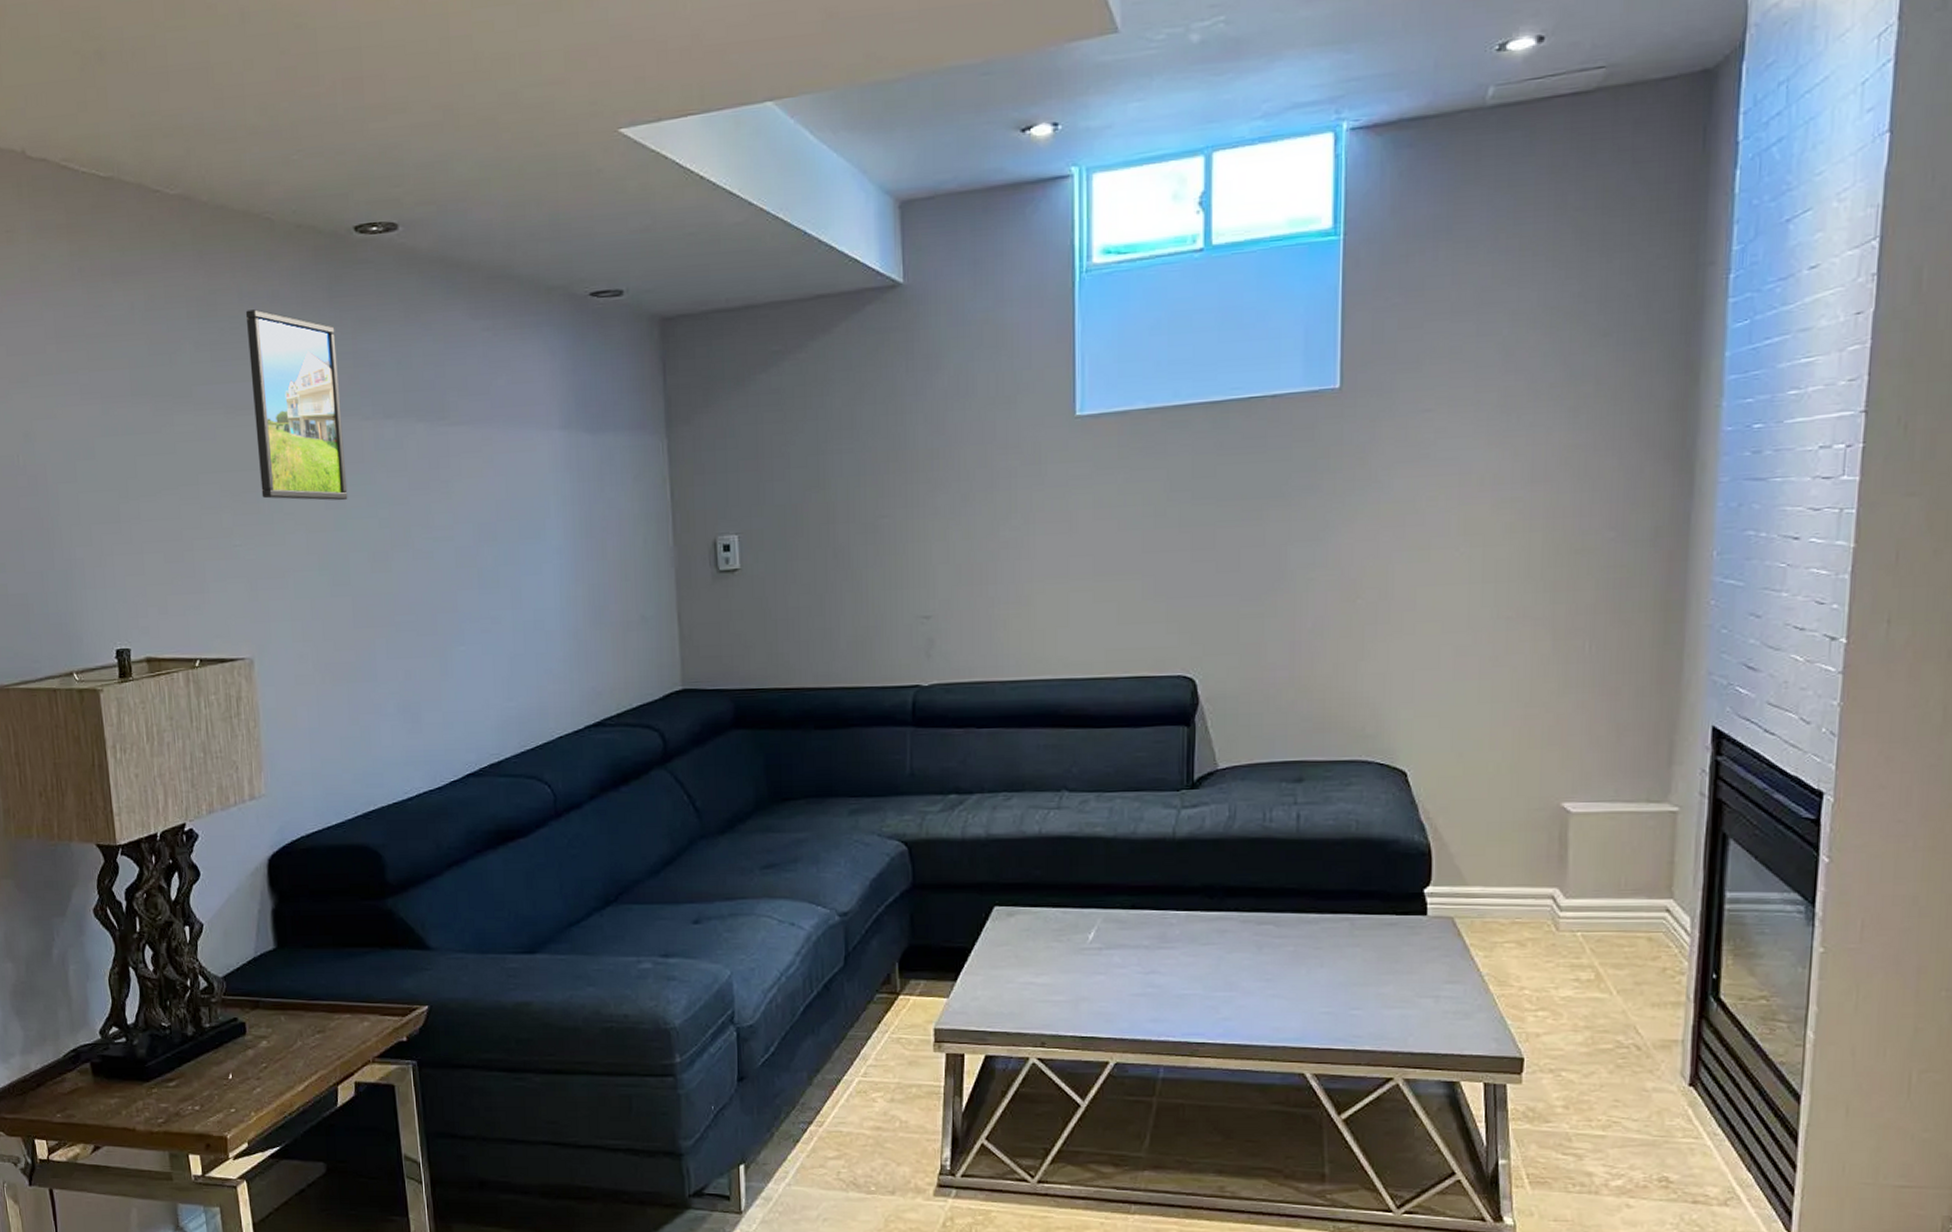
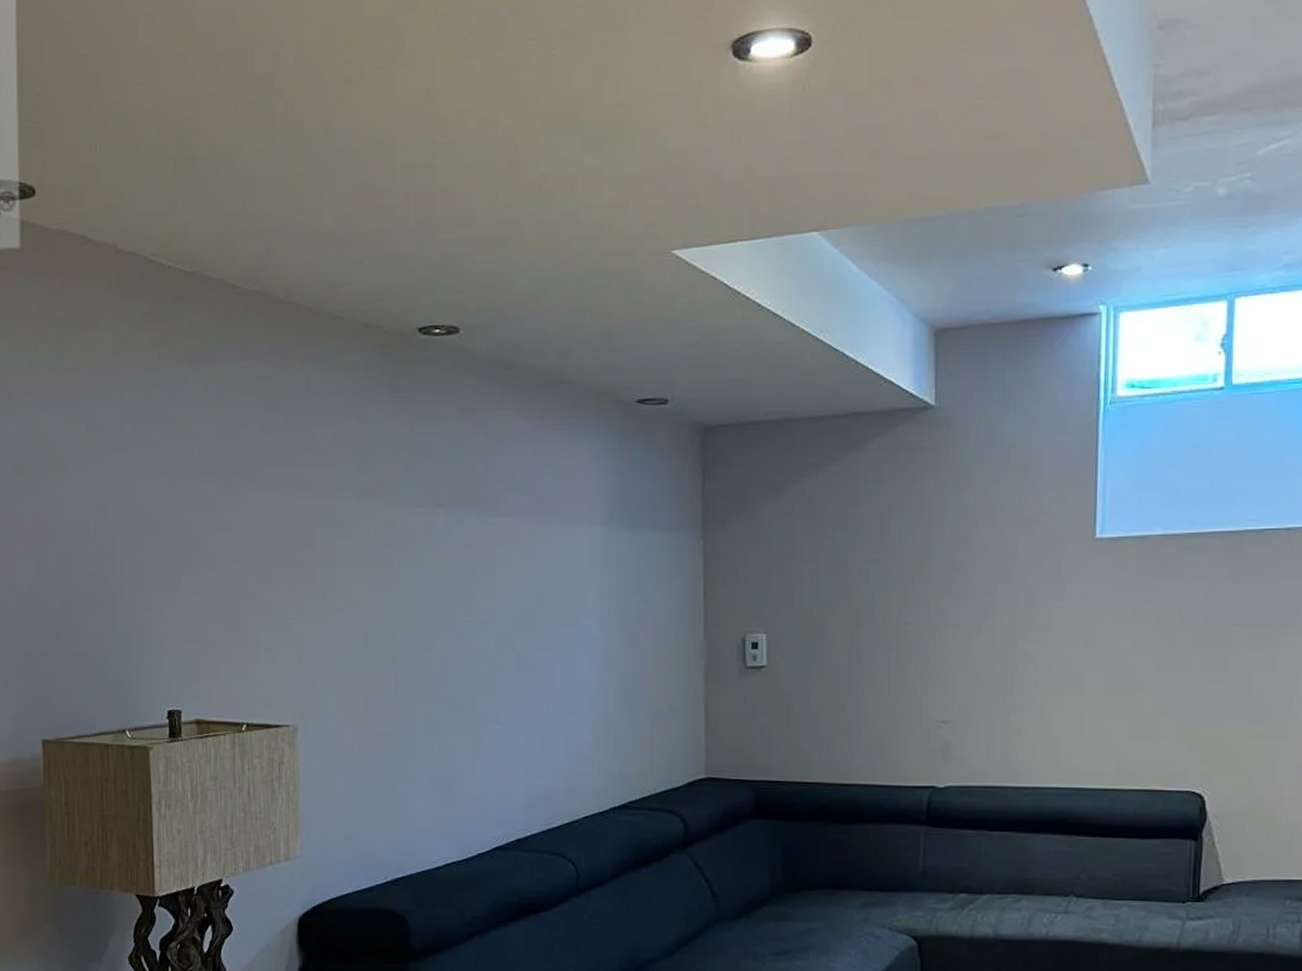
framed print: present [245,309,348,501] -> none [311,400,397,582]

